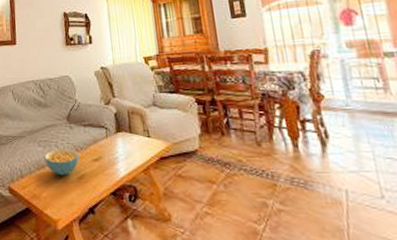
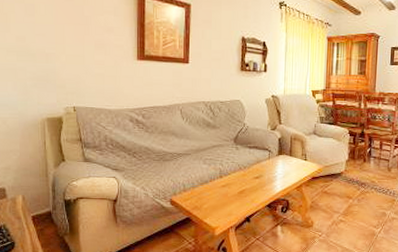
cereal bowl: present [44,148,80,176] -> none [208,166,243,190]

